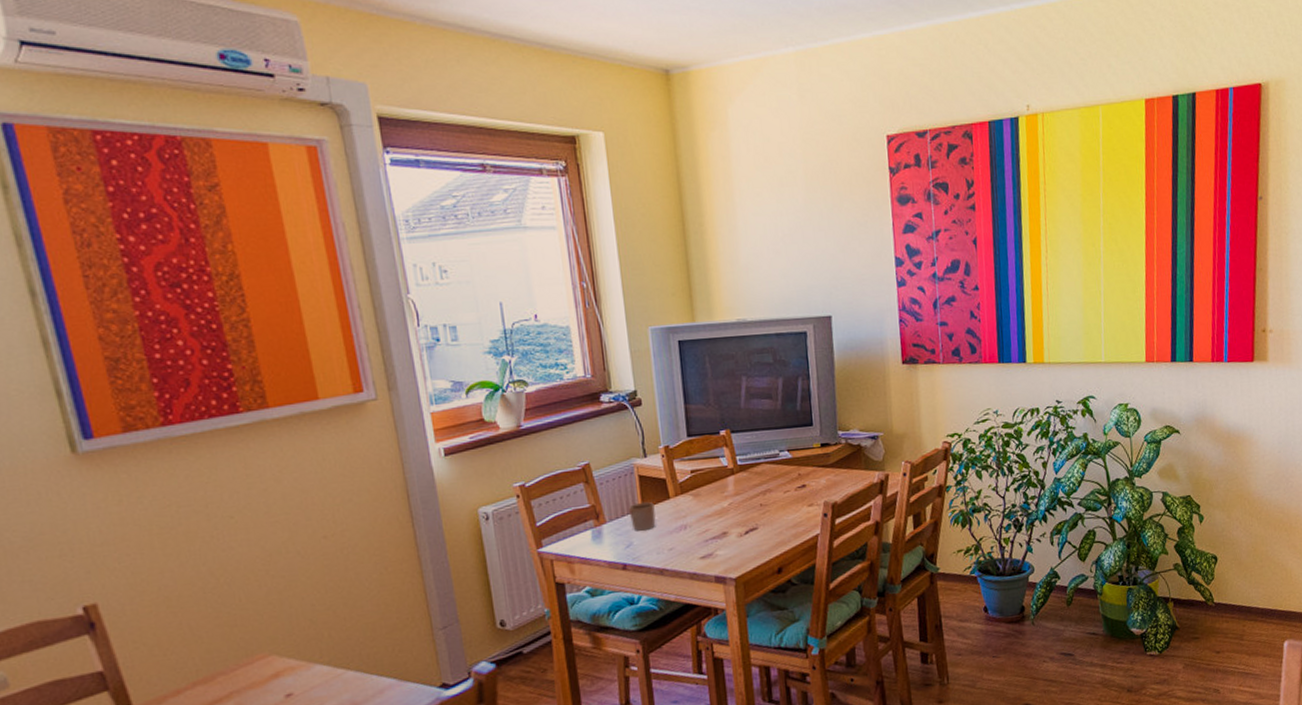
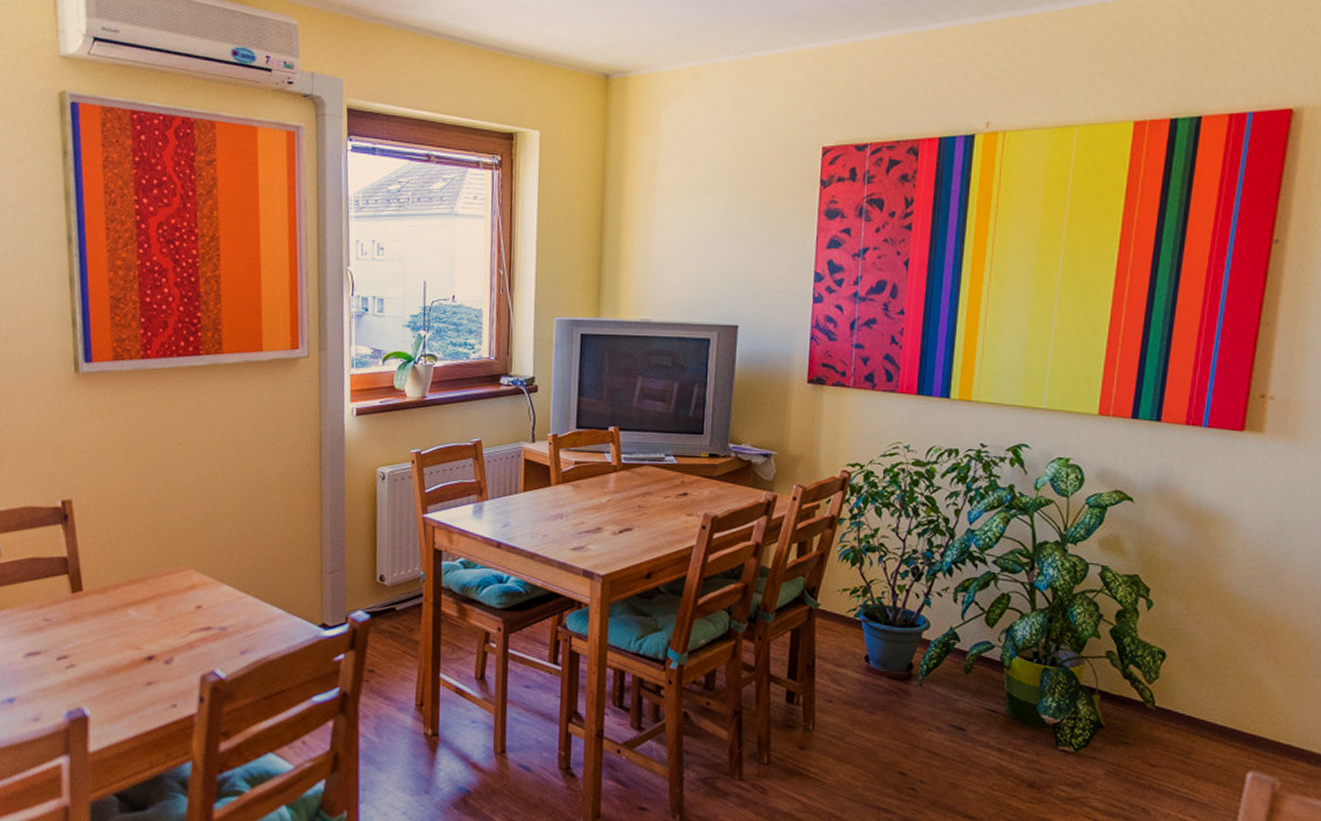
cup: present [629,502,656,531] -> none [511,486,535,513]

